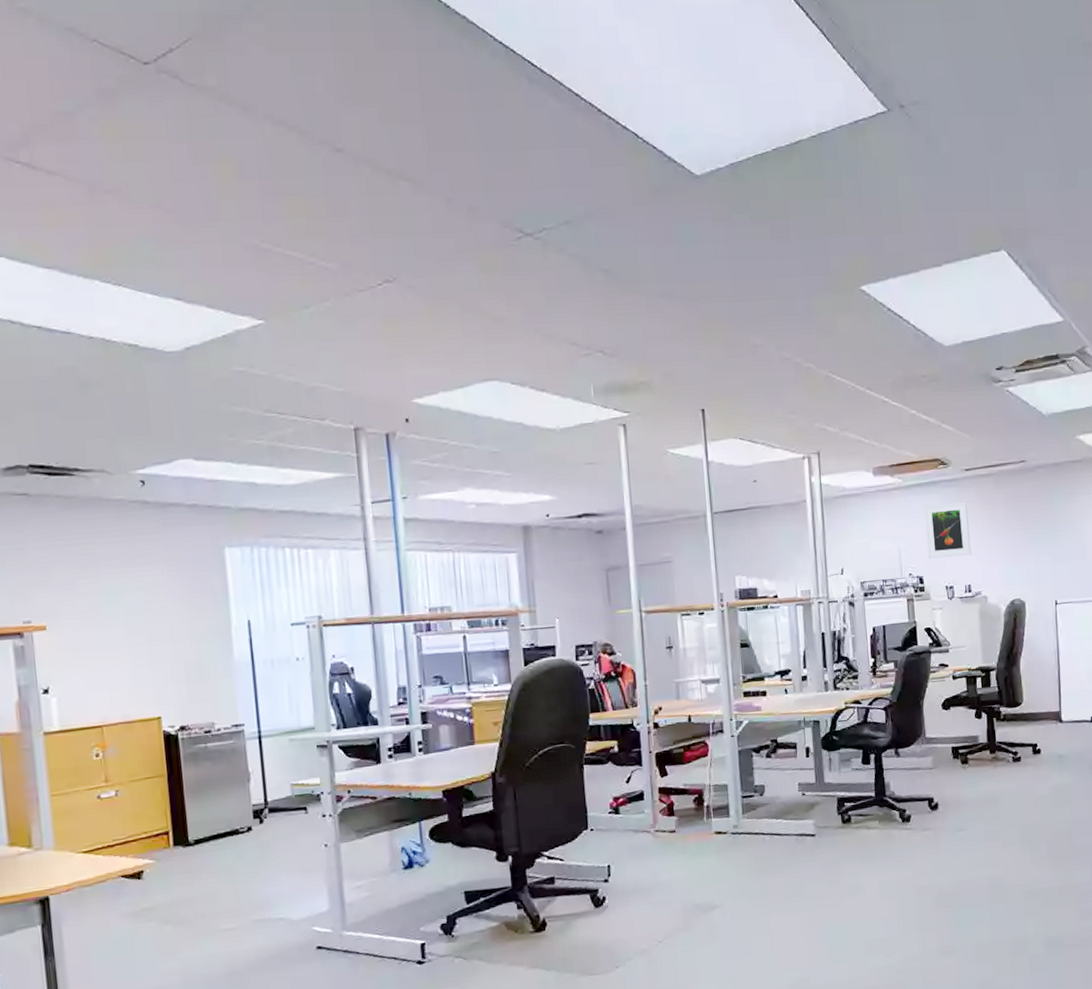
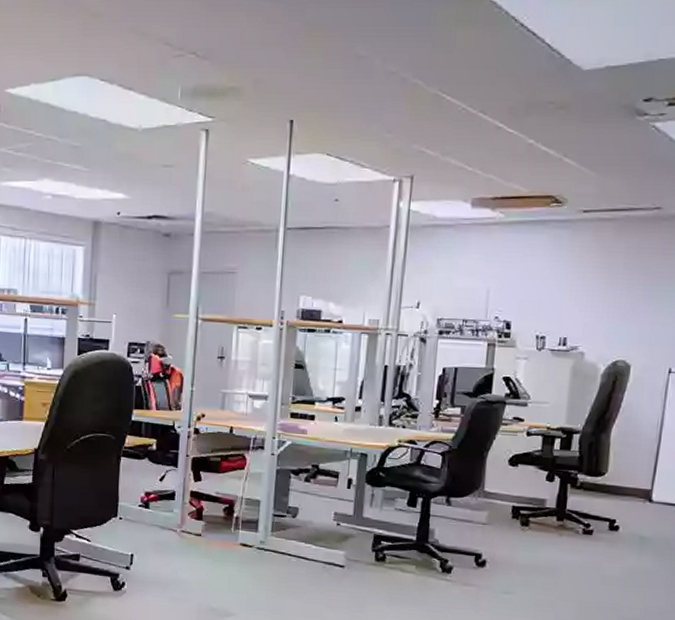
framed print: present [924,501,972,559] -> none [521,246,578,306]

